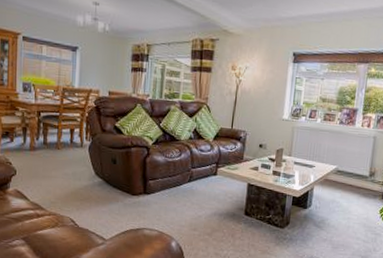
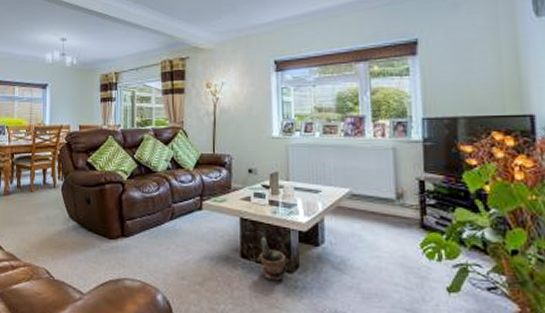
potted plant: none [259,200,280,234] -> present [259,237,286,281]

